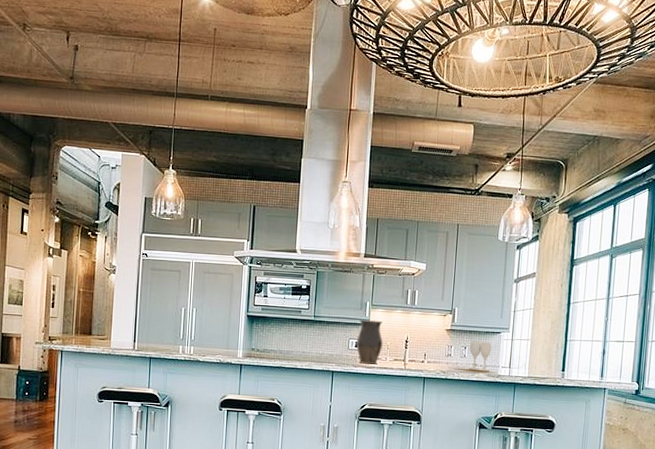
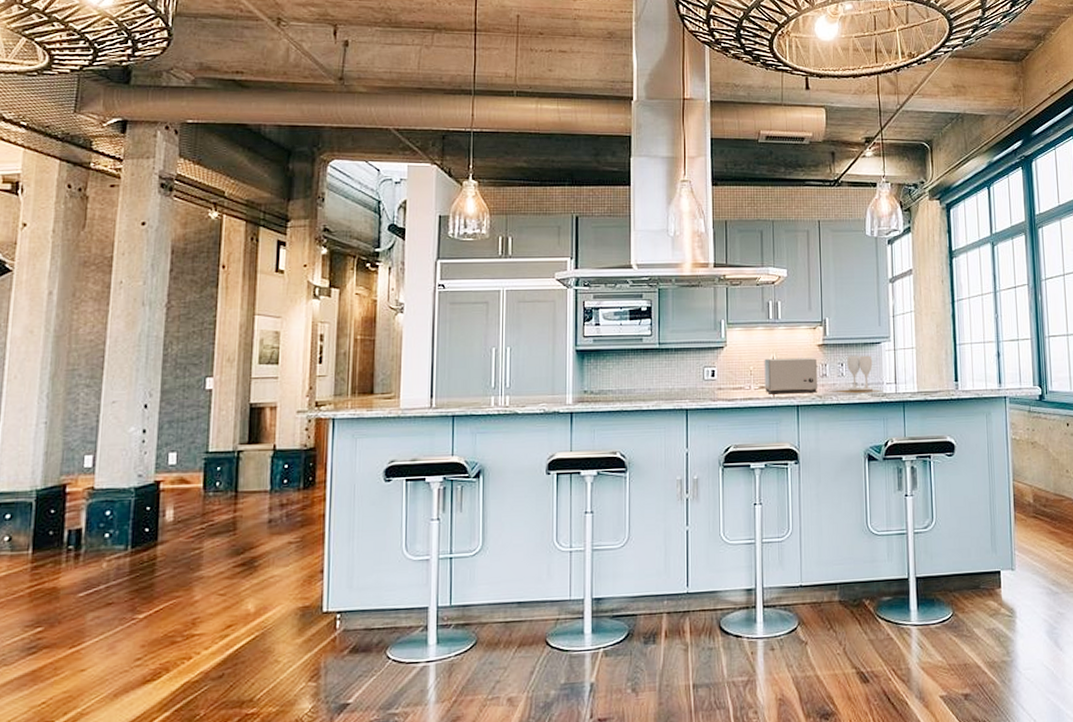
vase: present [356,320,383,365] -> none [712,342,745,396]
toaster: none [398,336,445,369] -> present [764,357,818,394]

